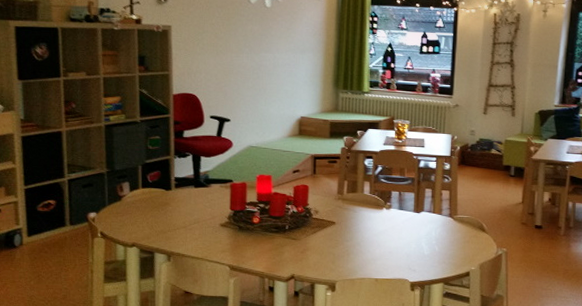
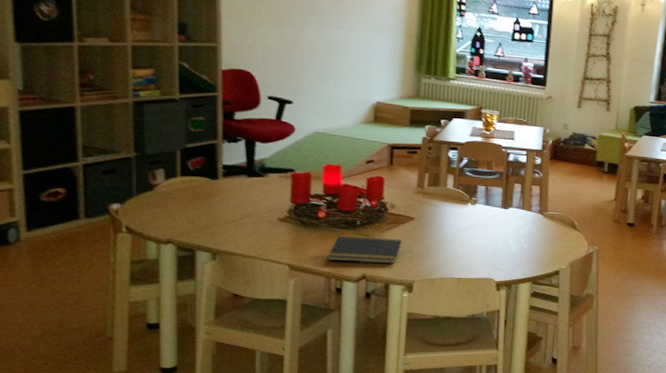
notepad: none [261,239,325,265] -> present [326,235,402,264]

